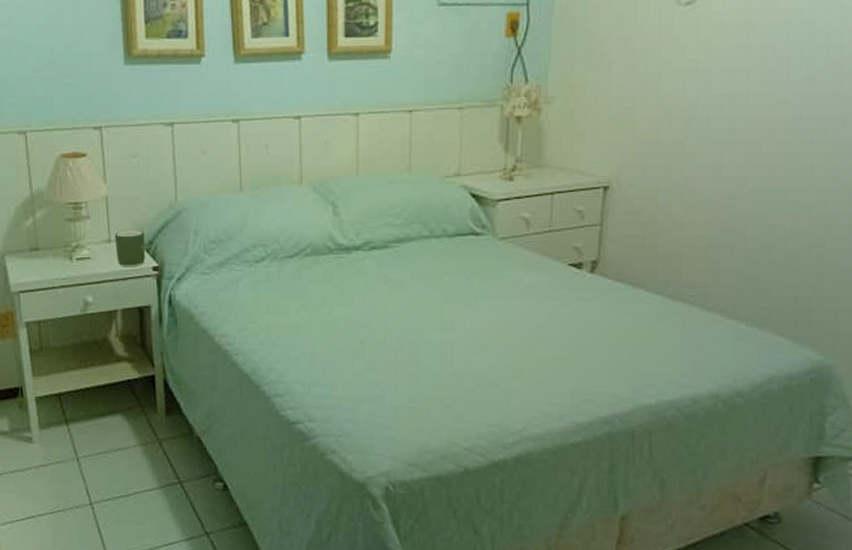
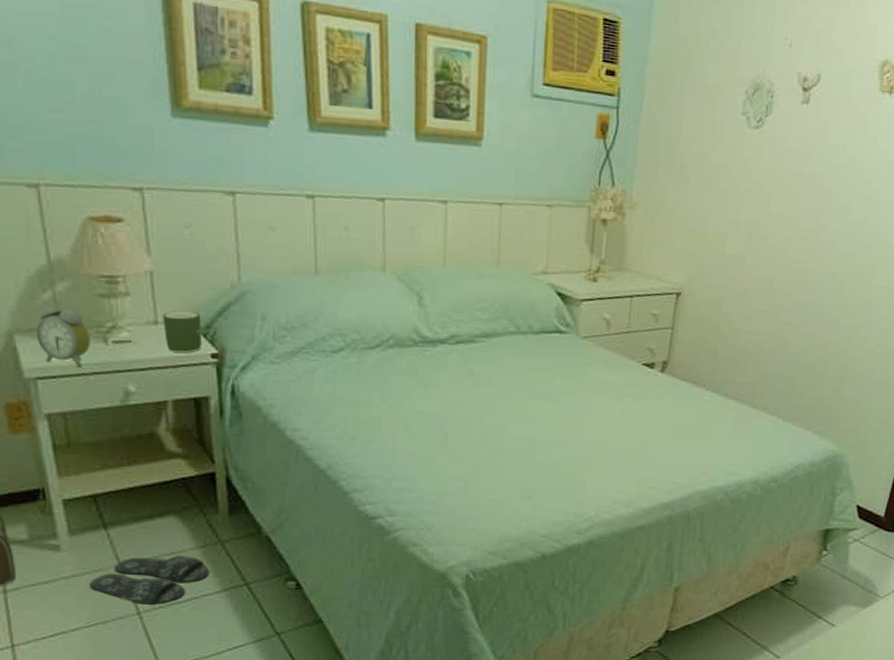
alarm clock: none [20,230,60,282] -> present [35,305,90,368]
slippers: none [53,451,149,497] -> present [89,555,209,605]

